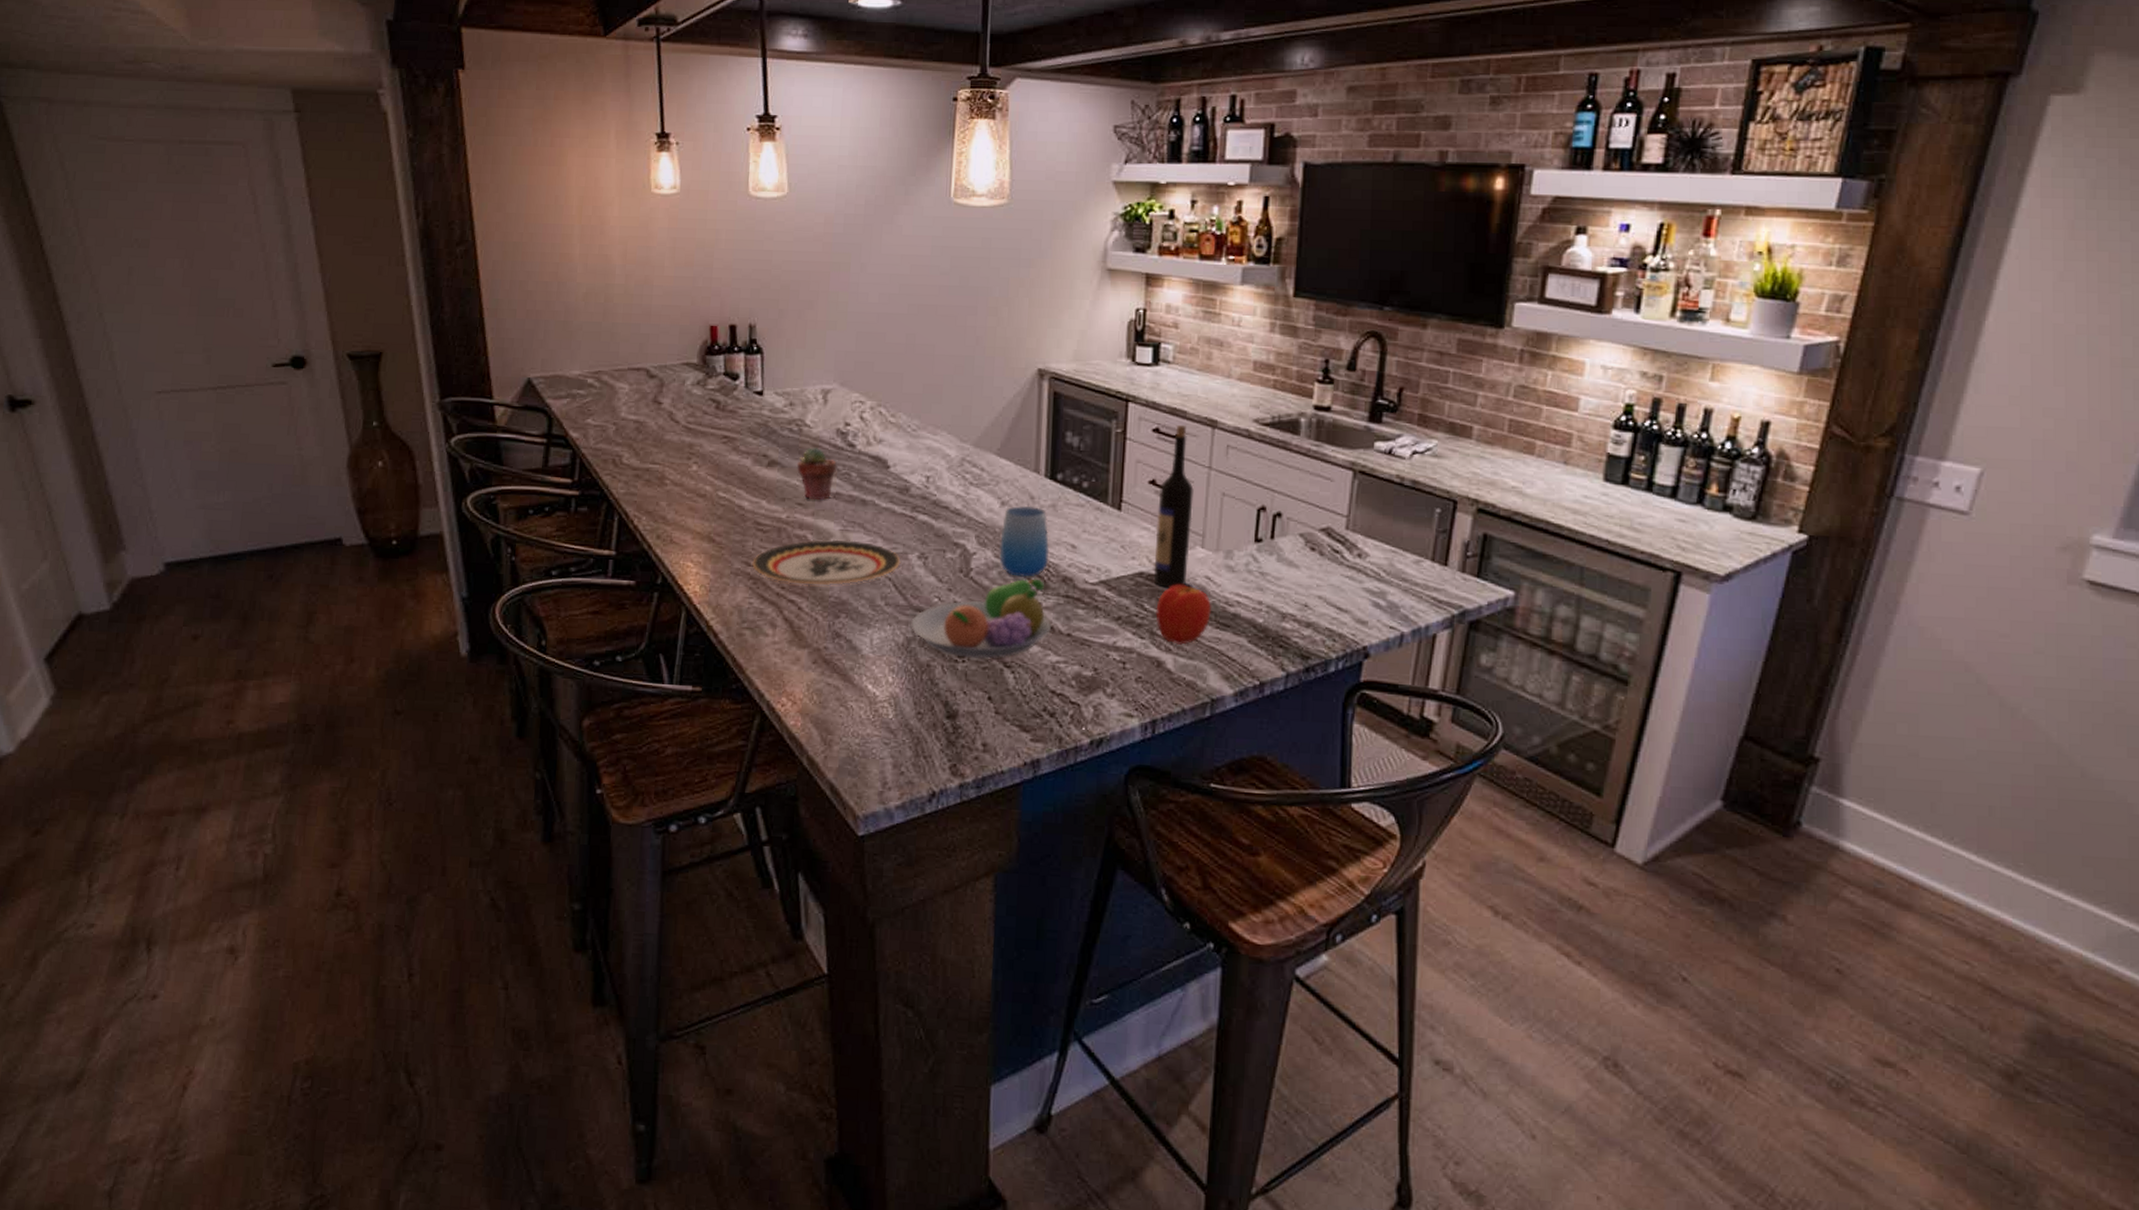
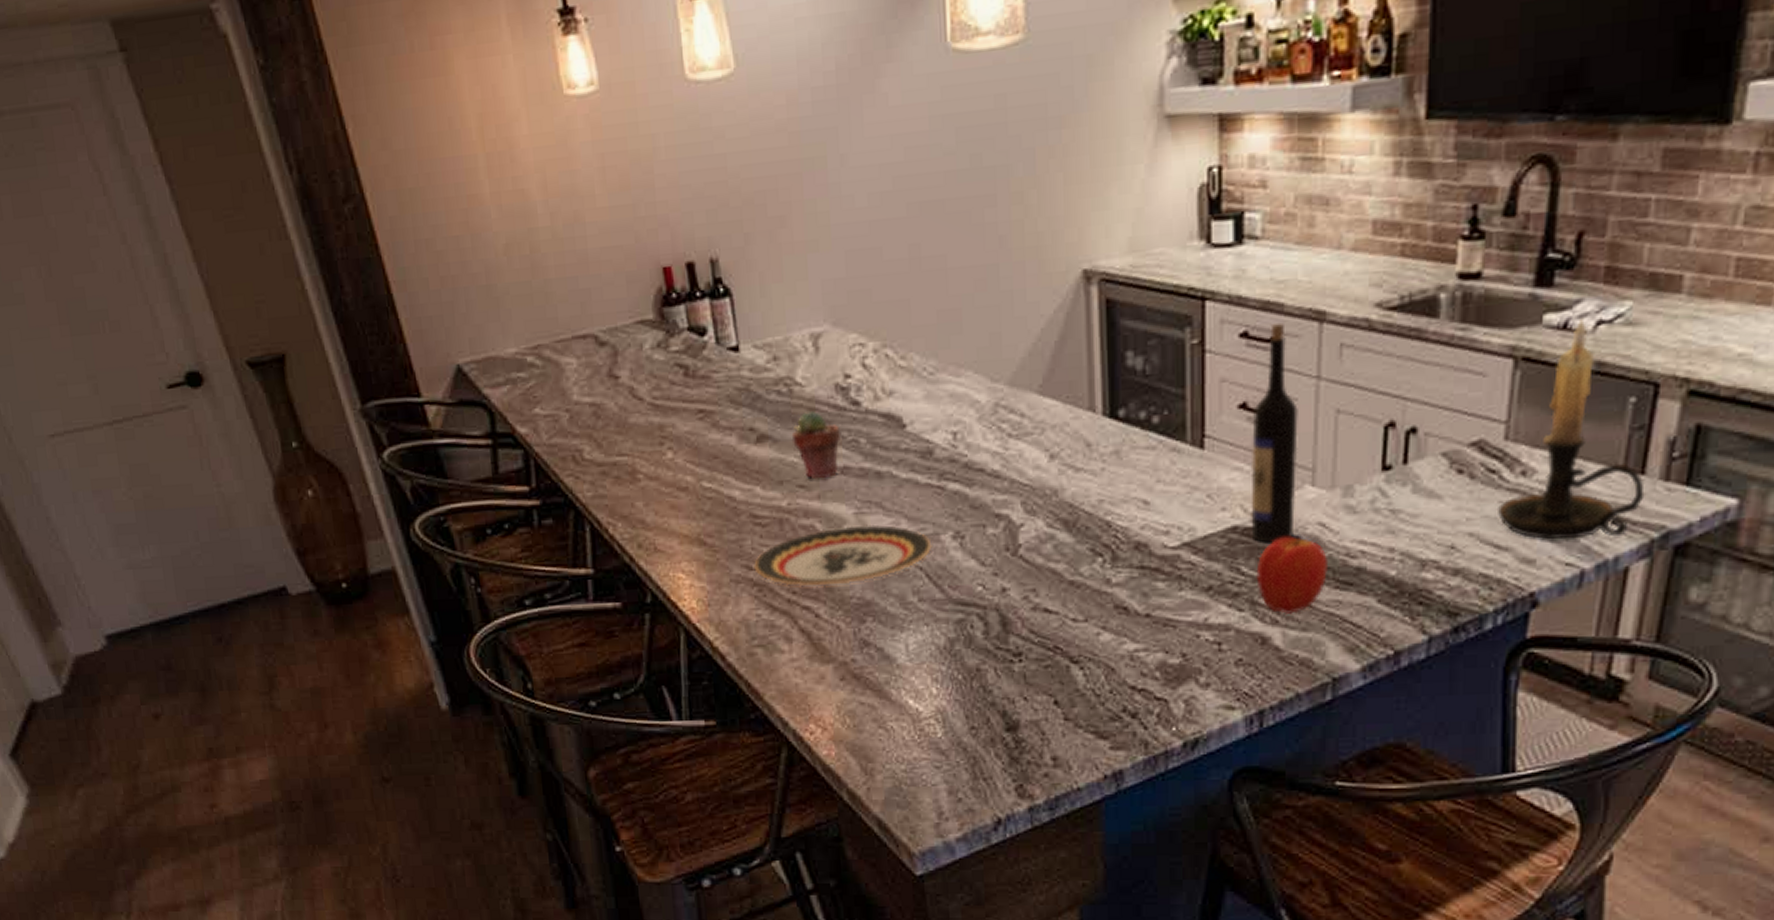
fruit bowl: present [911,579,1051,660] -> none [952,549,1125,657]
cup: present [999,505,1050,577] -> none [1052,455,1116,549]
candle holder: none [1339,448,1448,611] -> present [1496,318,1645,540]

